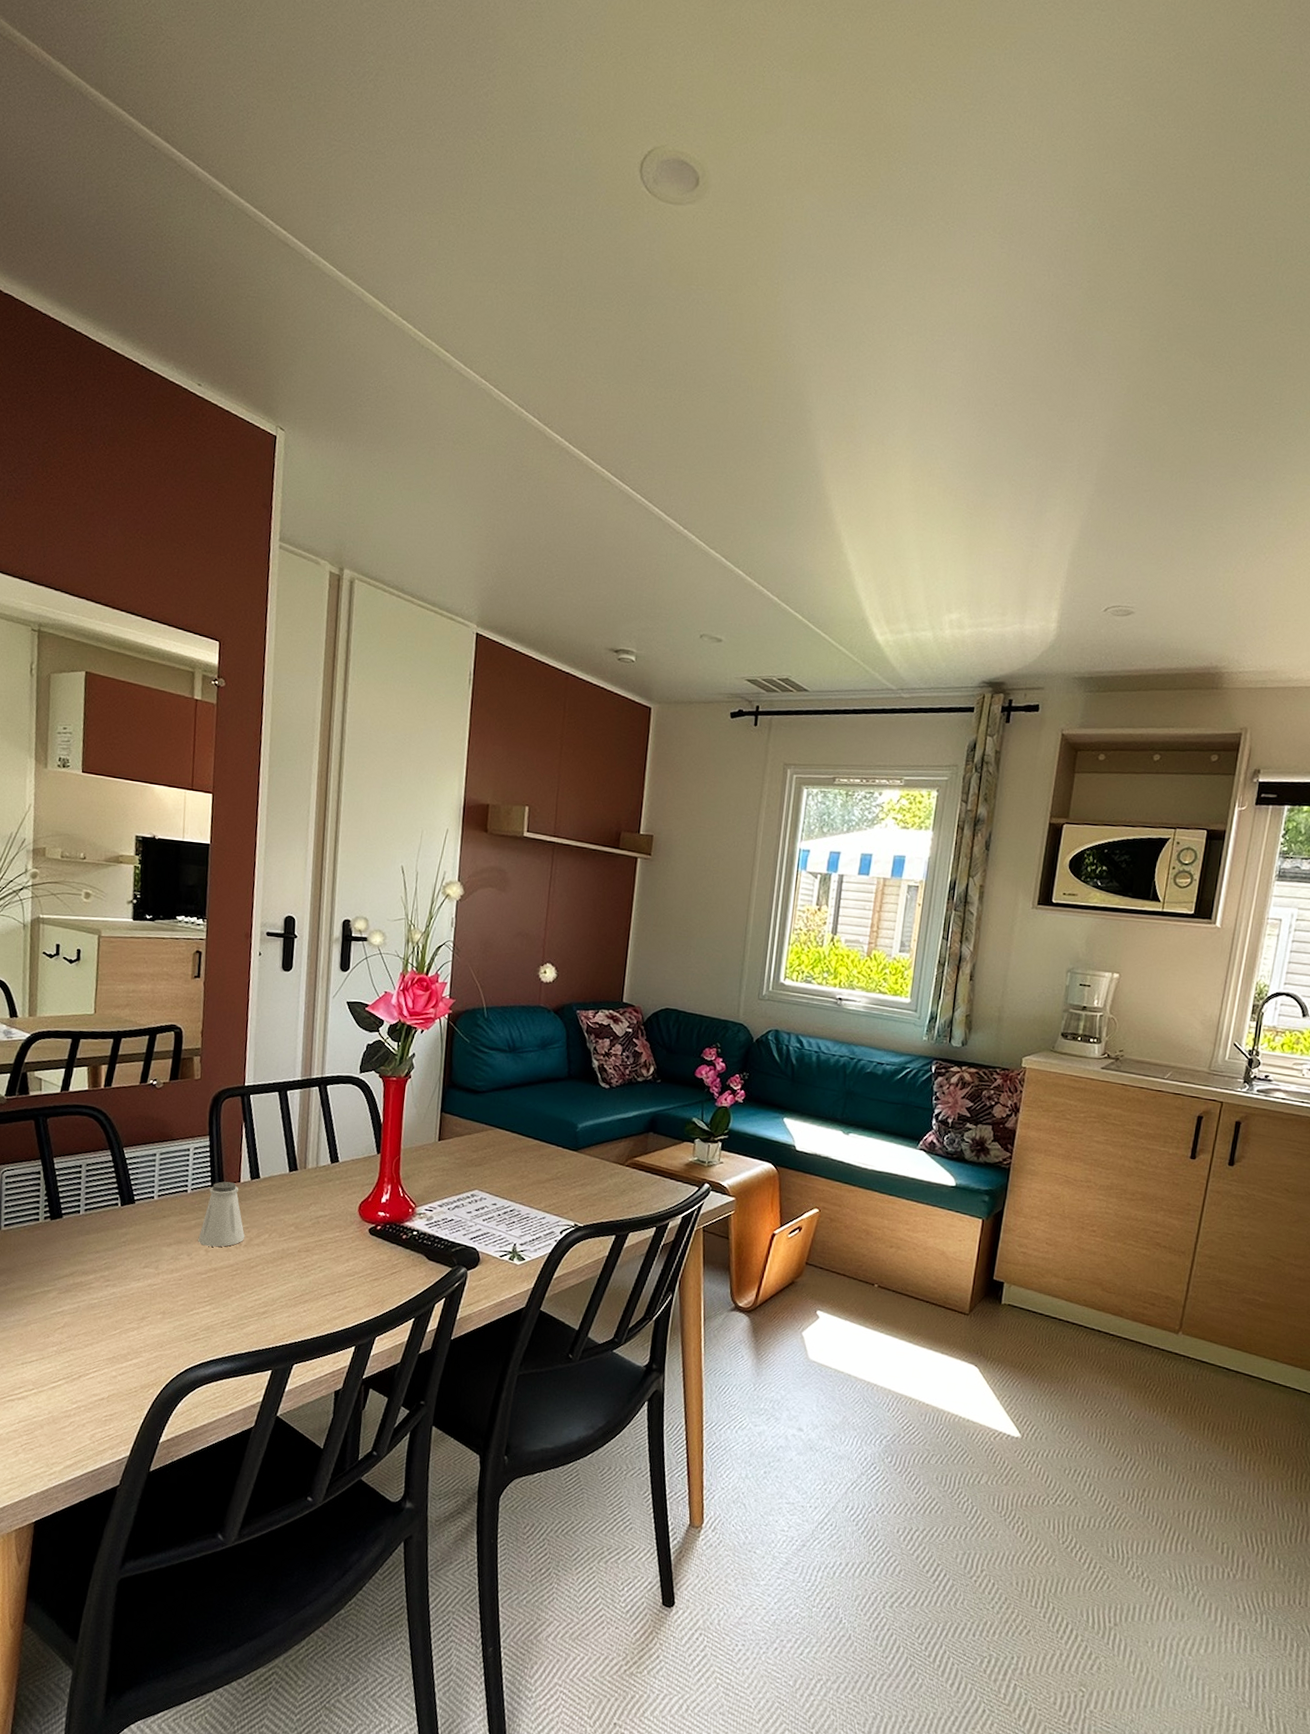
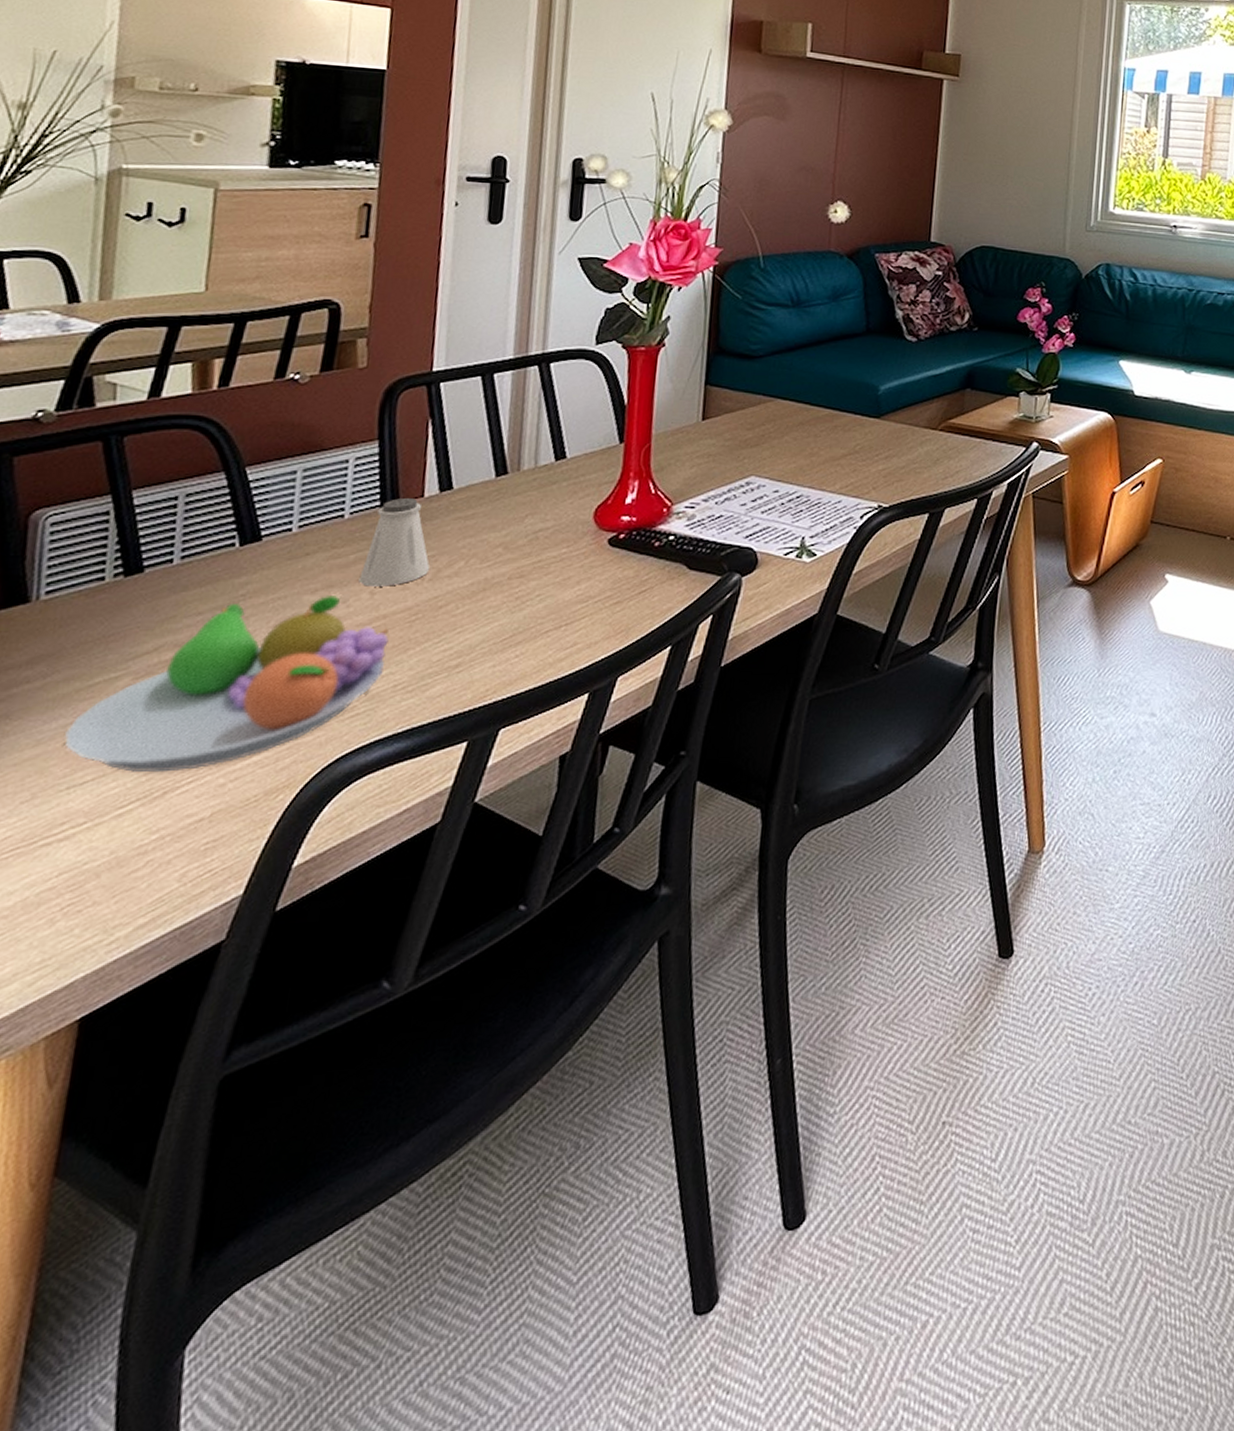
fruit bowl: none [19,1247,218,1363] -> present [65,596,389,773]

